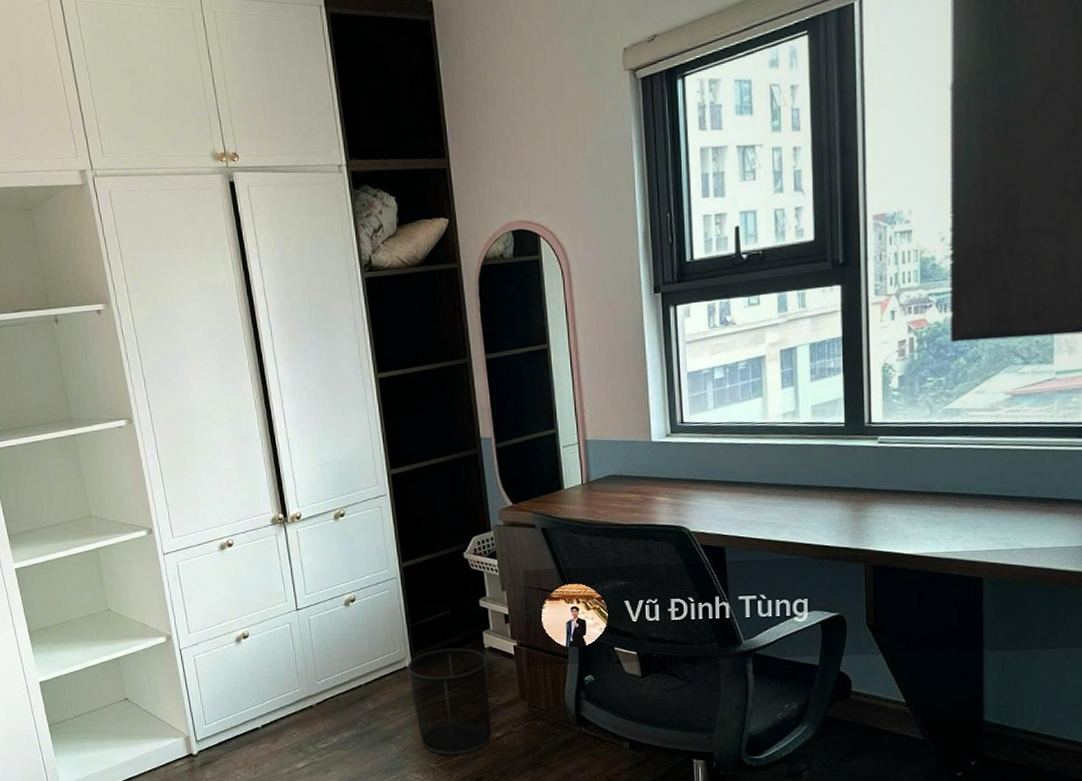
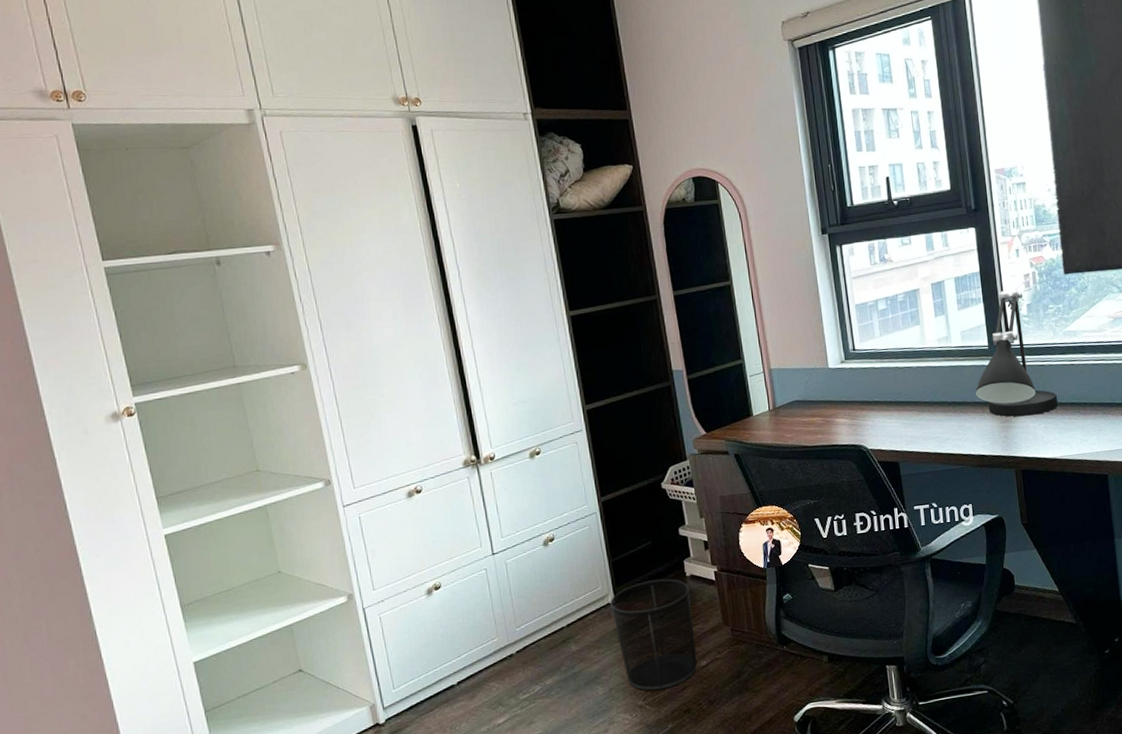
desk lamp: none [823,359,928,505] -> present [974,289,1059,417]

